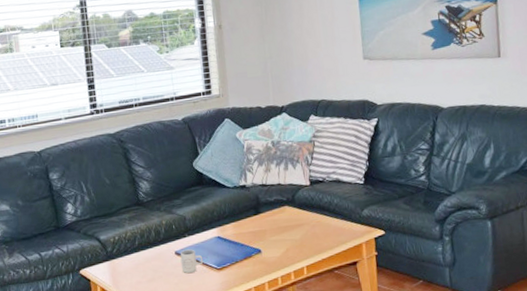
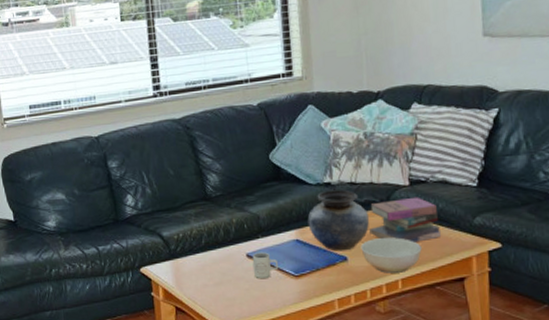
vase: none [227,191,279,245] -> present [307,189,370,251]
bowl: none [272,230,322,262] -> present [360,237,422,273]
books: none [279,194,337,234] -> present [369,197,441,243]

